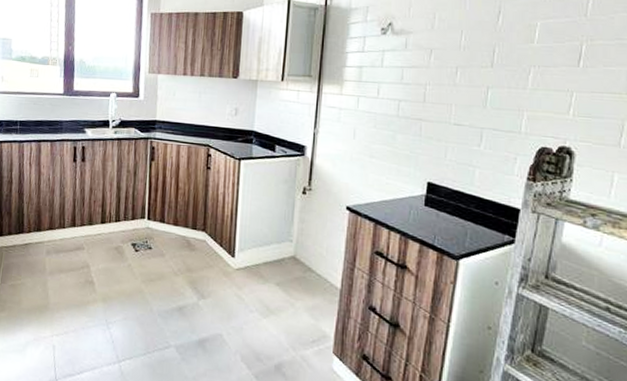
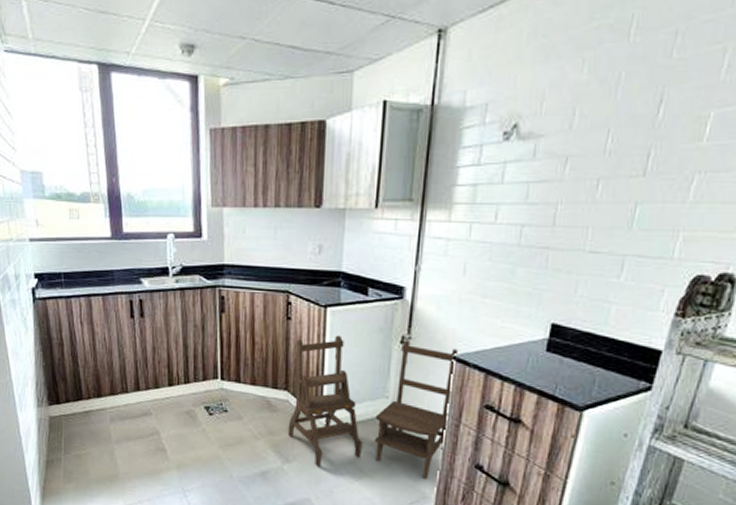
step stool: none [204,184,351,319] -> present [287,335,458,479]

